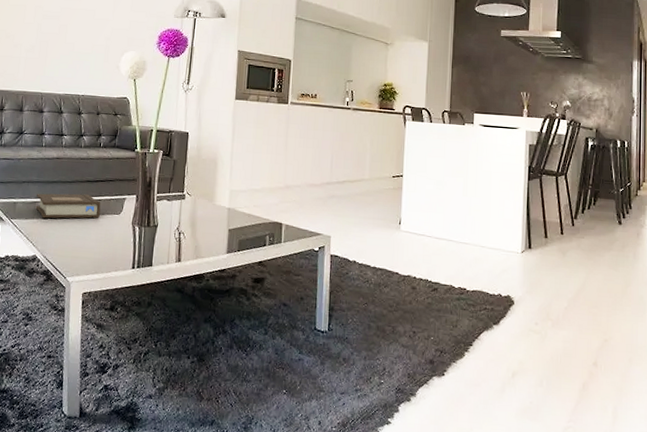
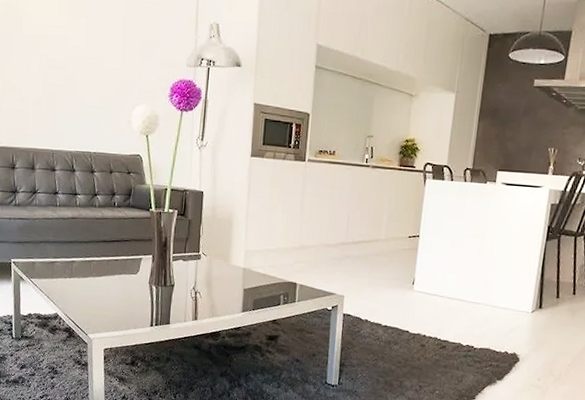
book: present [35,193,101,219] -> none [54,253,118,278]

